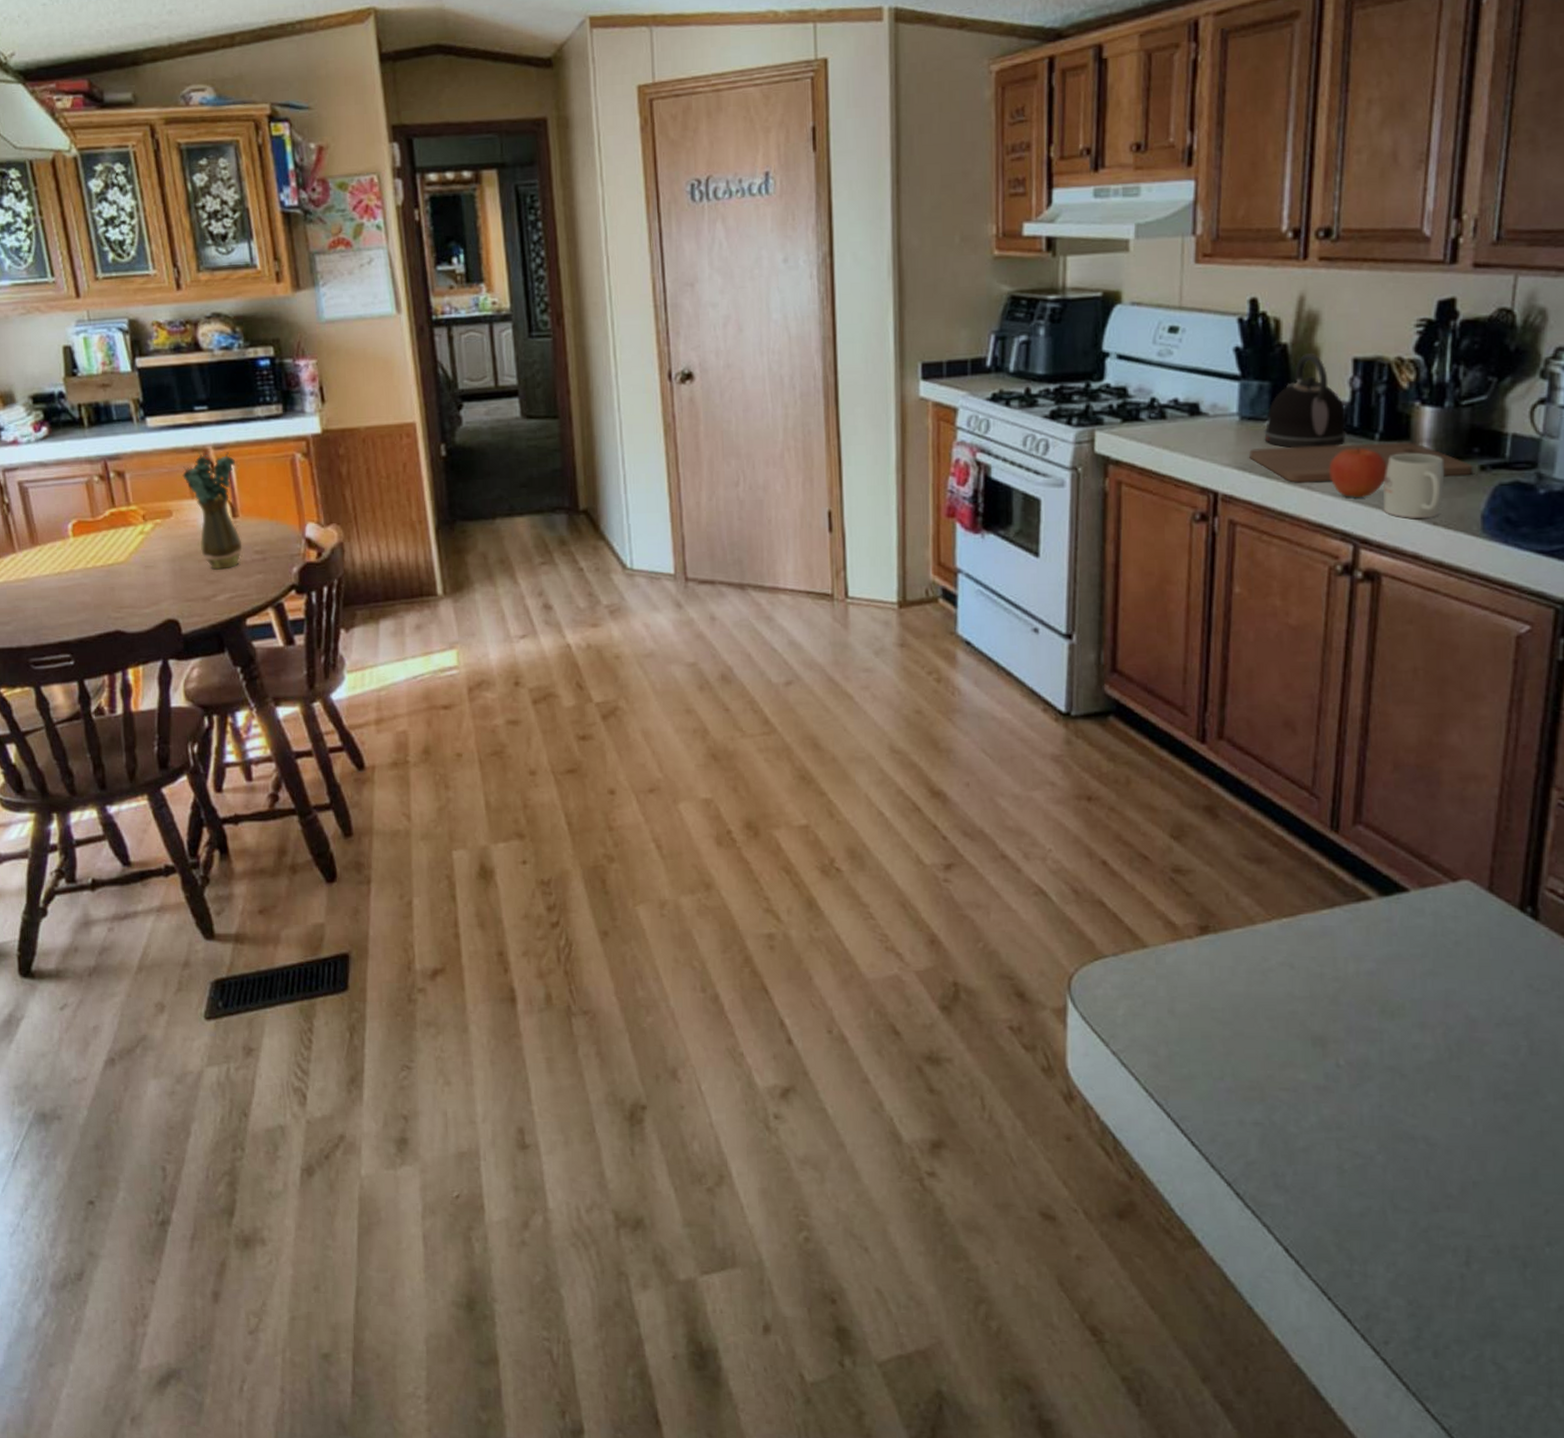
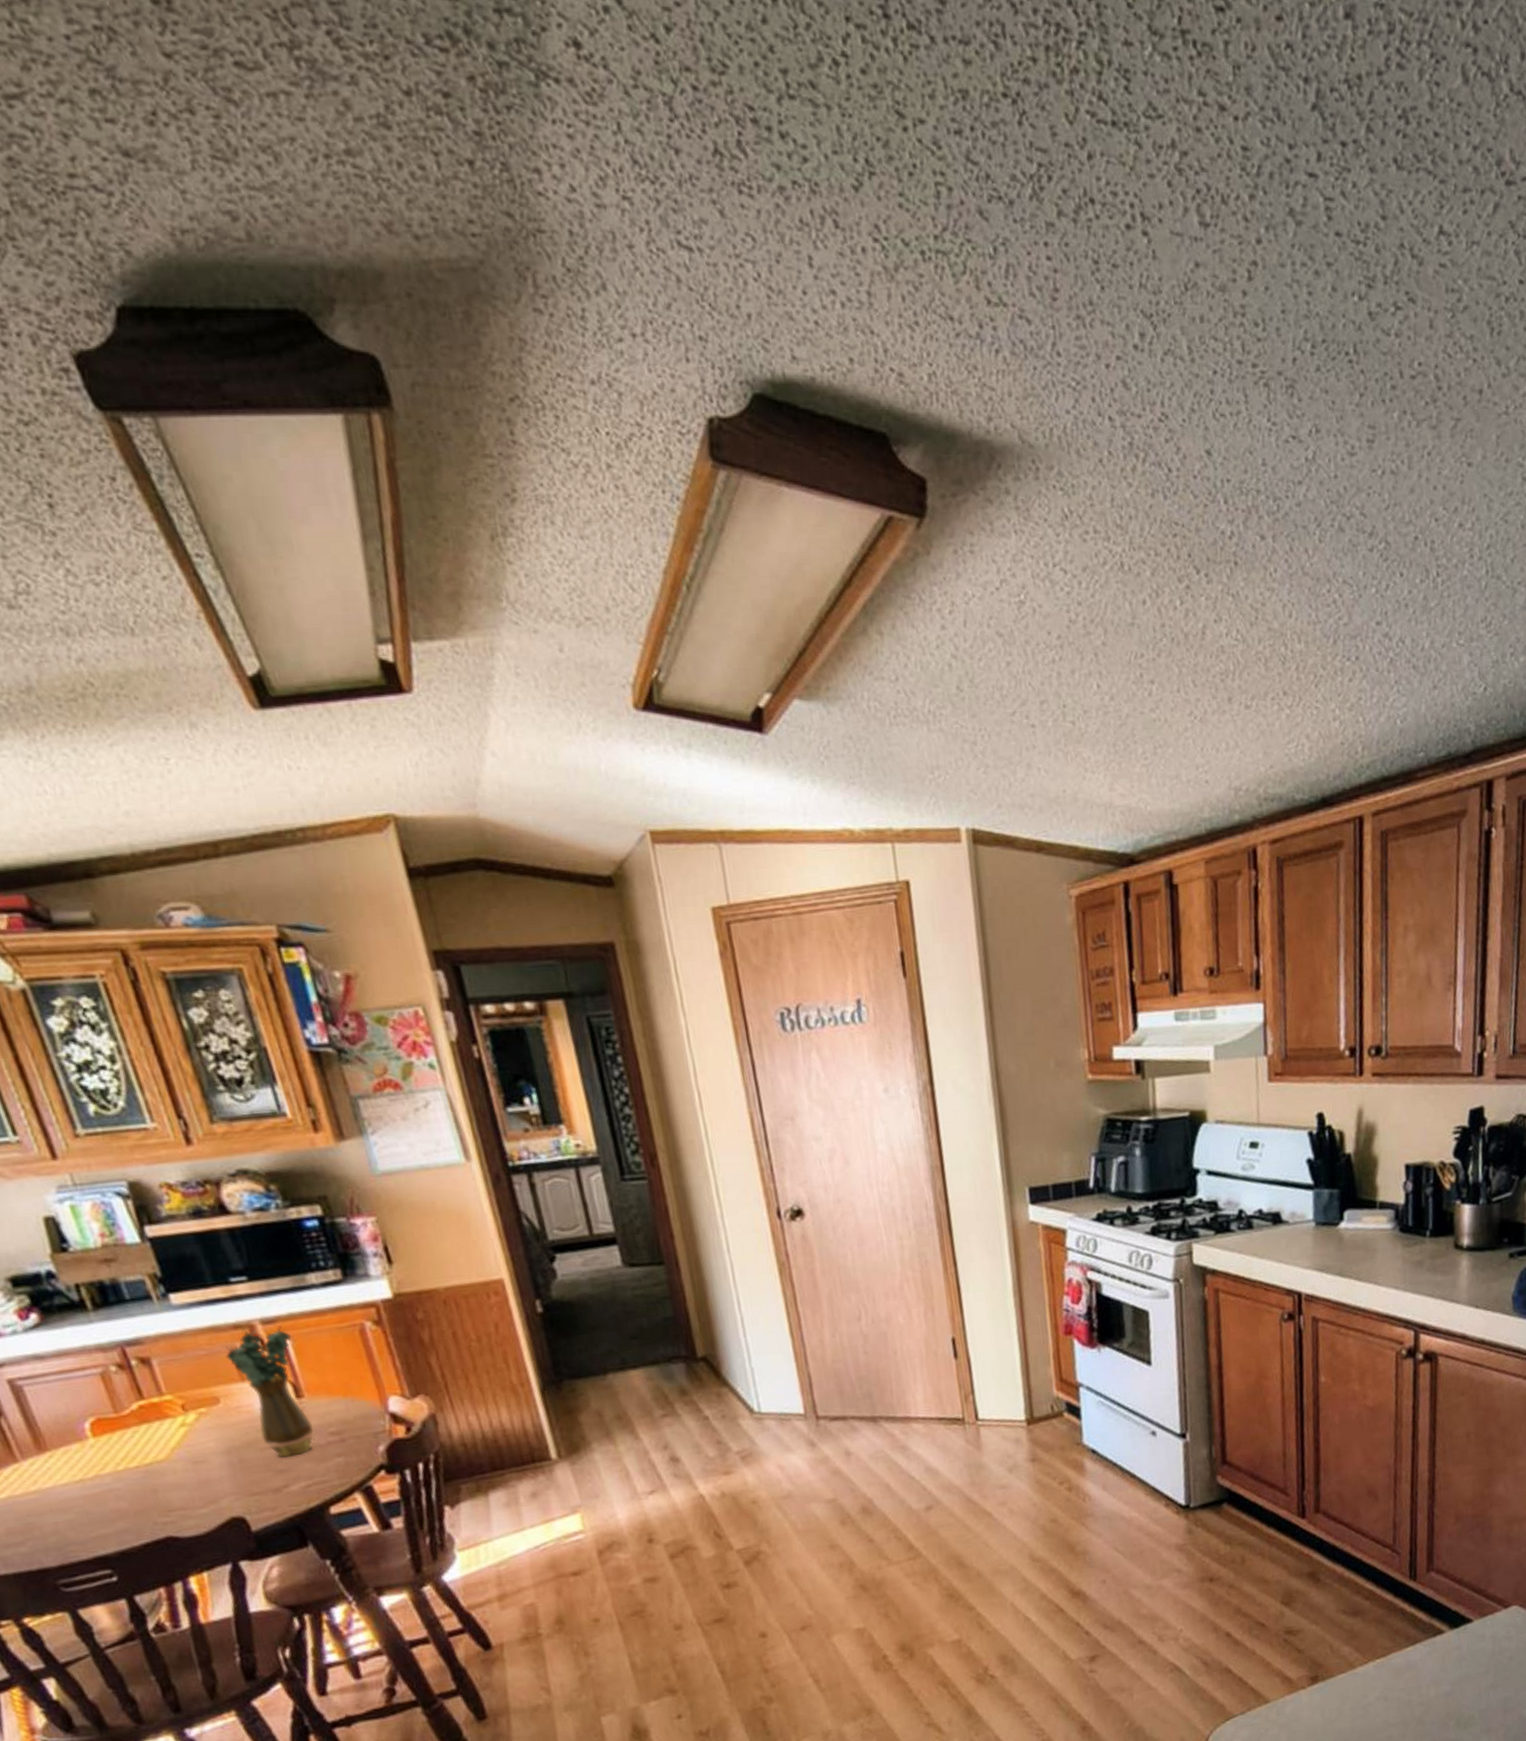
cutting board: present [1249,442,1474,483] -> none [1325,1236,1505,1280]
kettle: present [1264,352,1347,449] -> none [1336,1160,1404,1249]
fruit: present [1329,448,1387,498] -> none [1391,1244,1438,1289]
mug: present [1383,452,1445,519] -> none [1435,1246,1483,1304]

